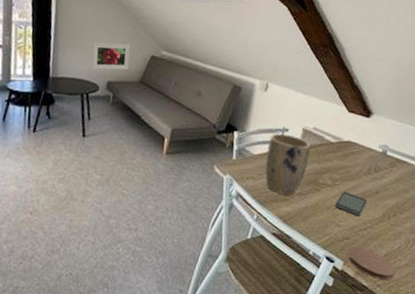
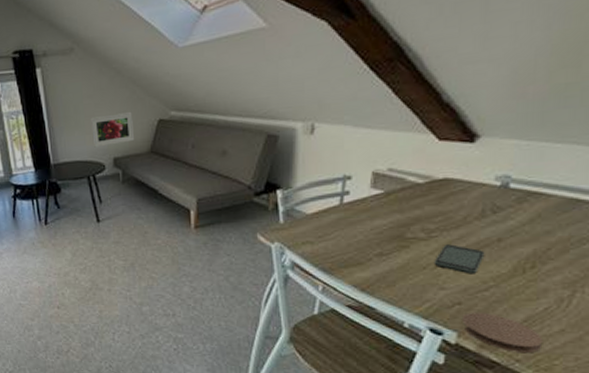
plant pot: present [265,133,311,195] -> none [325,183,387,258]

